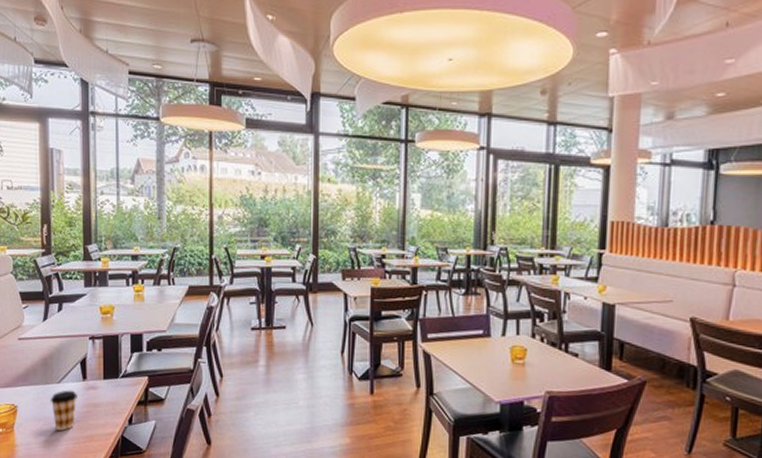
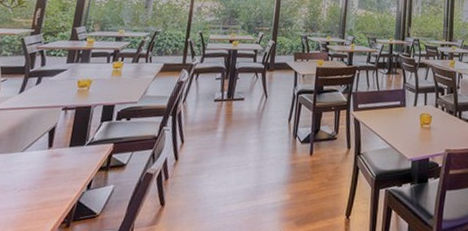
coffee cup: present [50,390,77,431] -> none [9,158,40,199]

